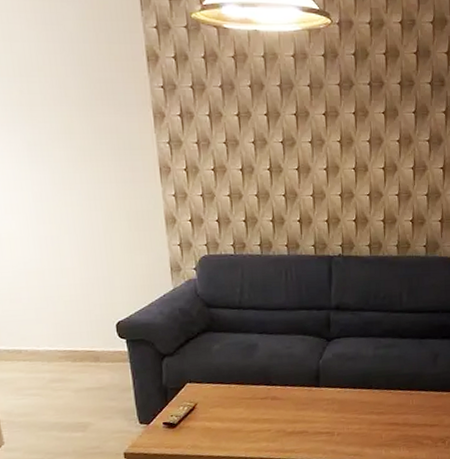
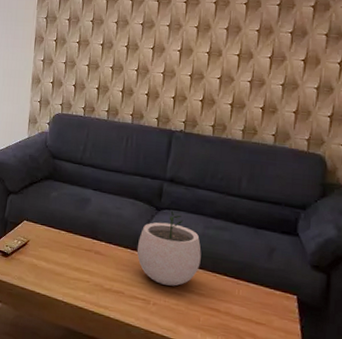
plant pot: none [313,339,376,414] -> present [136,211,201,286]

